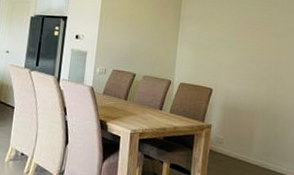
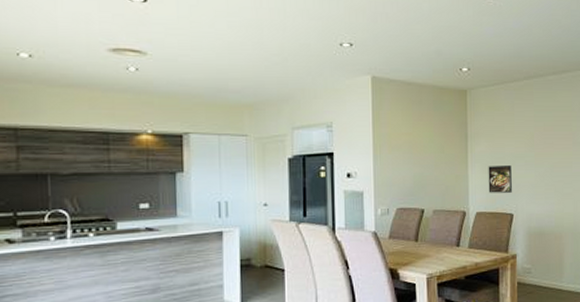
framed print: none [193,44,216,70] -> present [488,164,512,193]

